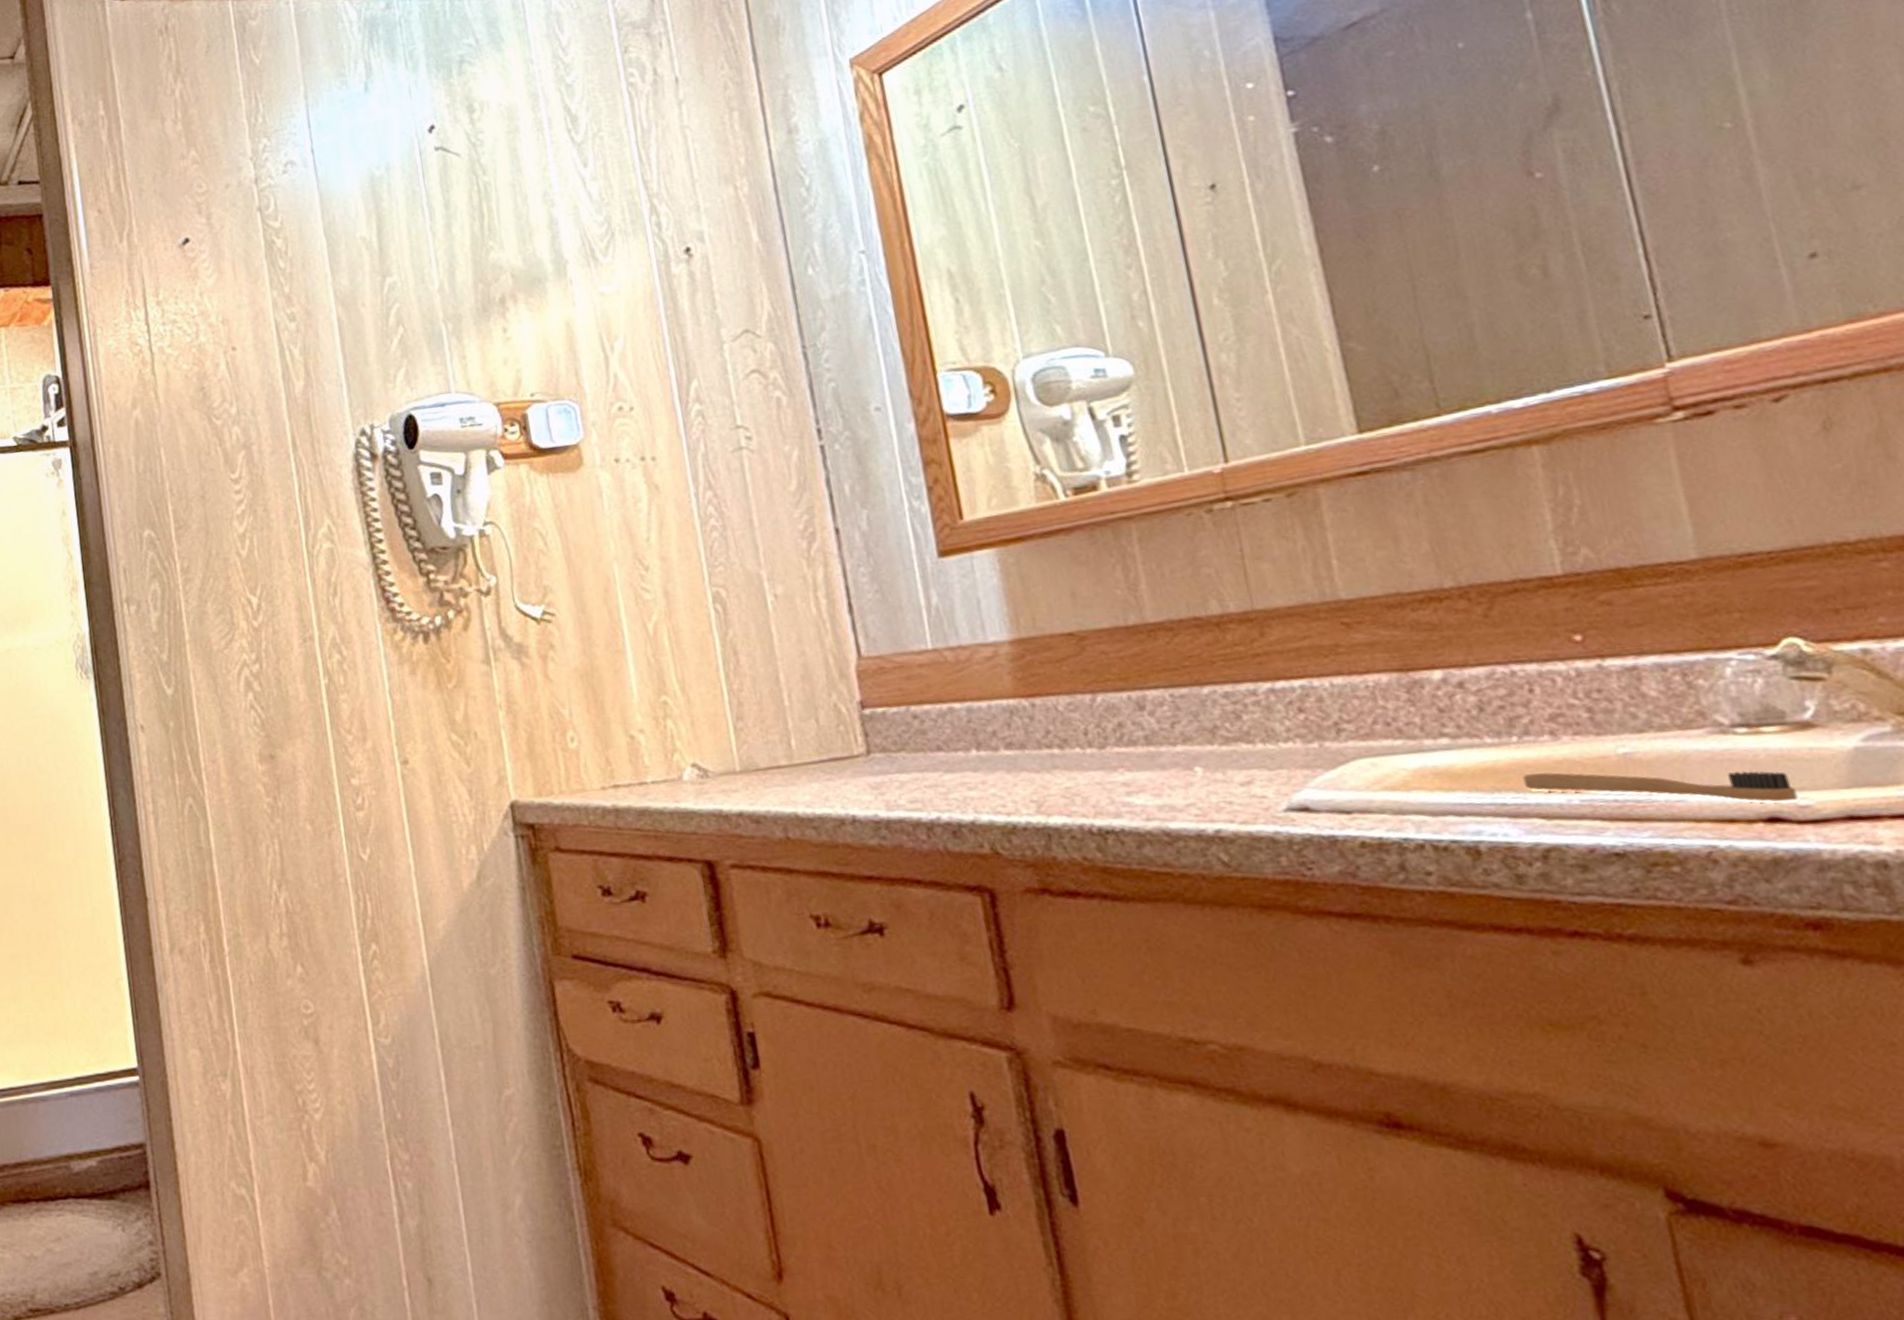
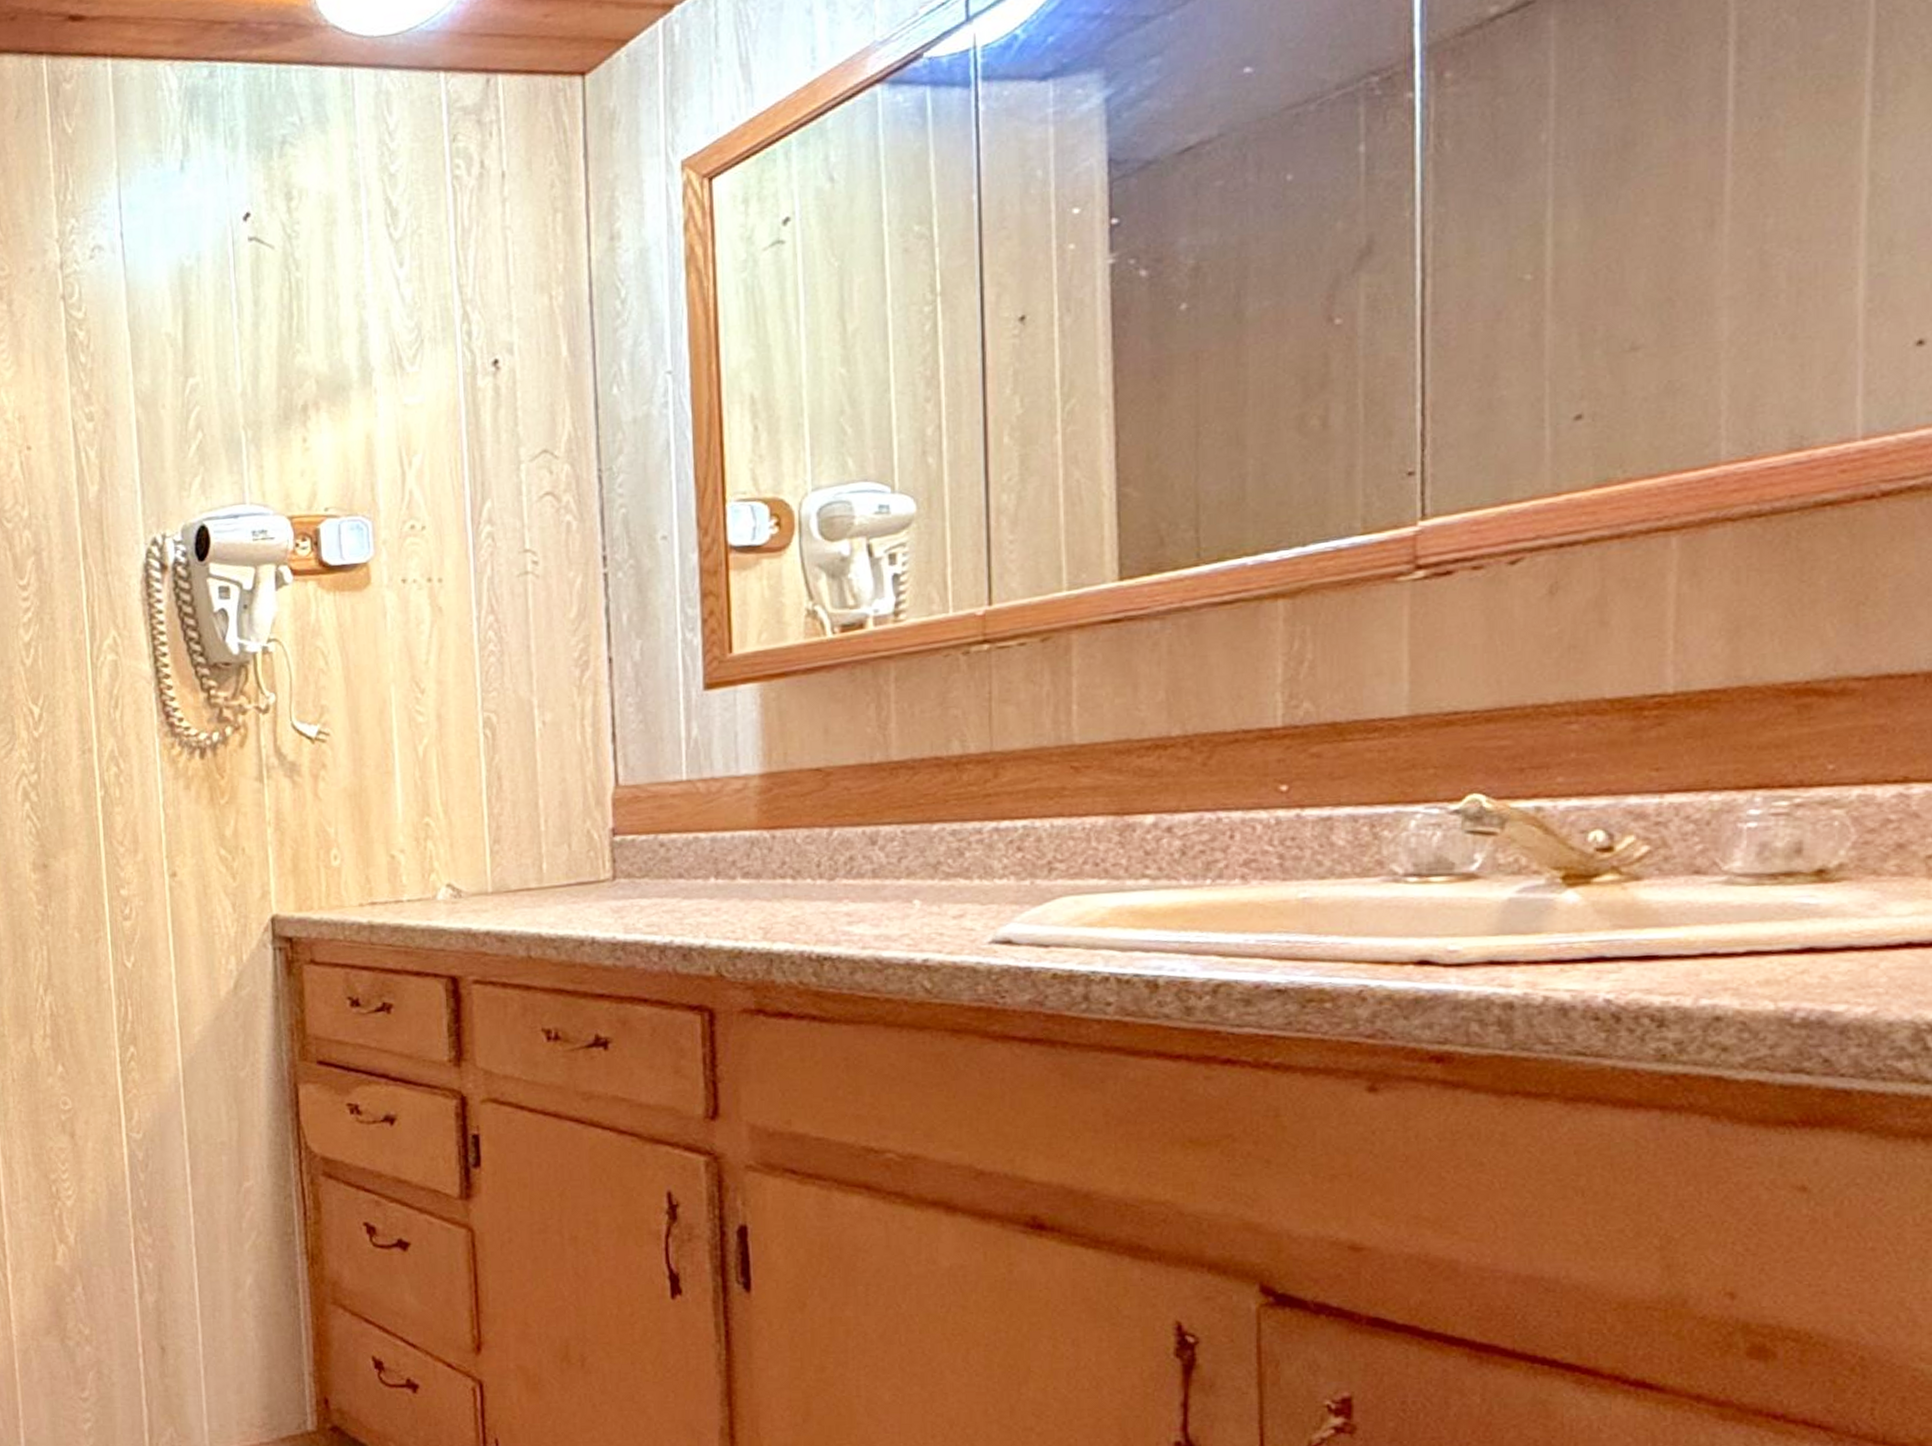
toothbrush: present [1522,771,1799,802] -> none [1209,914,1449,947]

